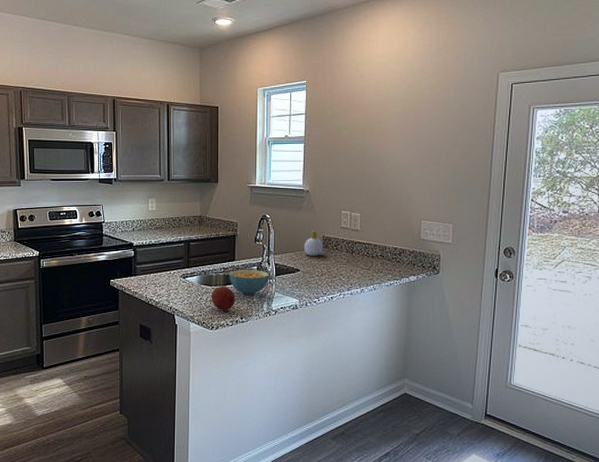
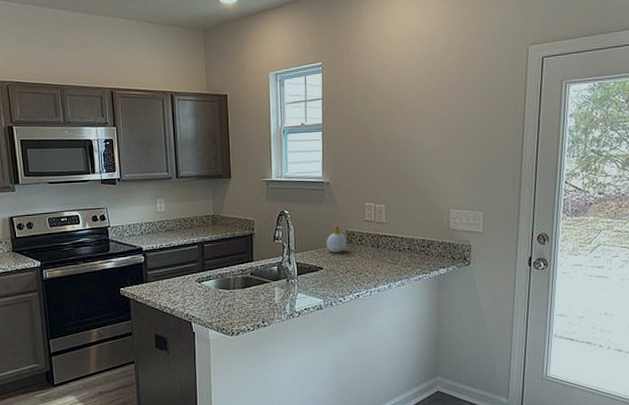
fruit: present [211,285,236,310] -> none [229,288,256,315]
cereal bowl: present [229,269,269,295] -> none [247,269,291,297]

